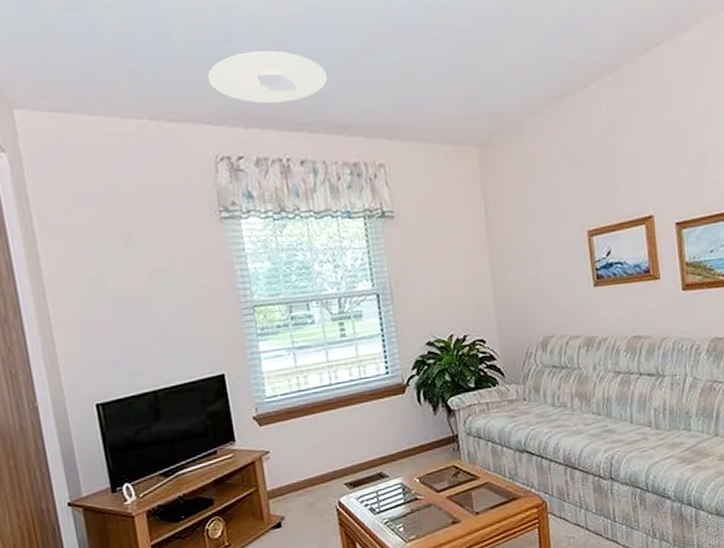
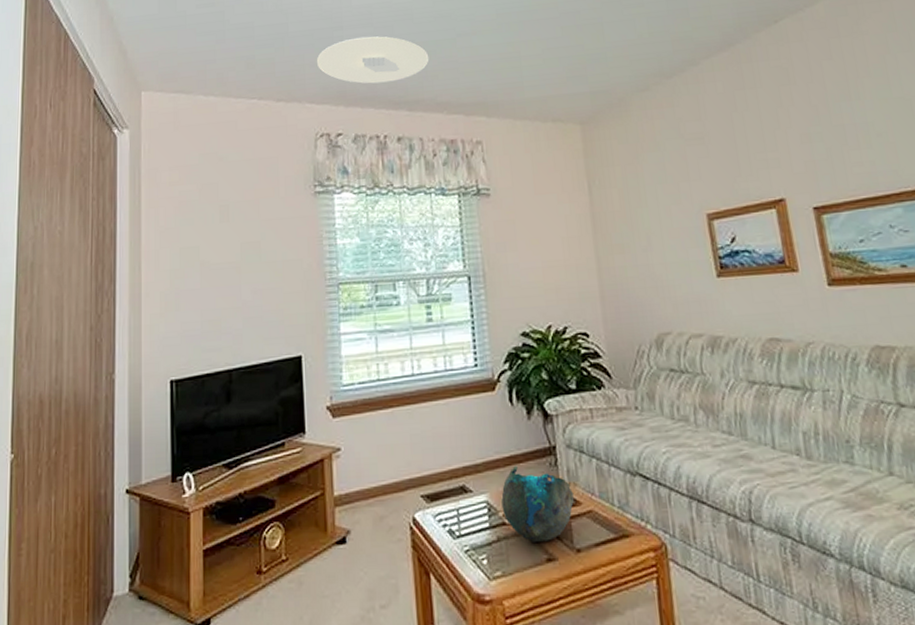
decorative bowl: none [413,452,474,512] -> present [501,465,574,544]

